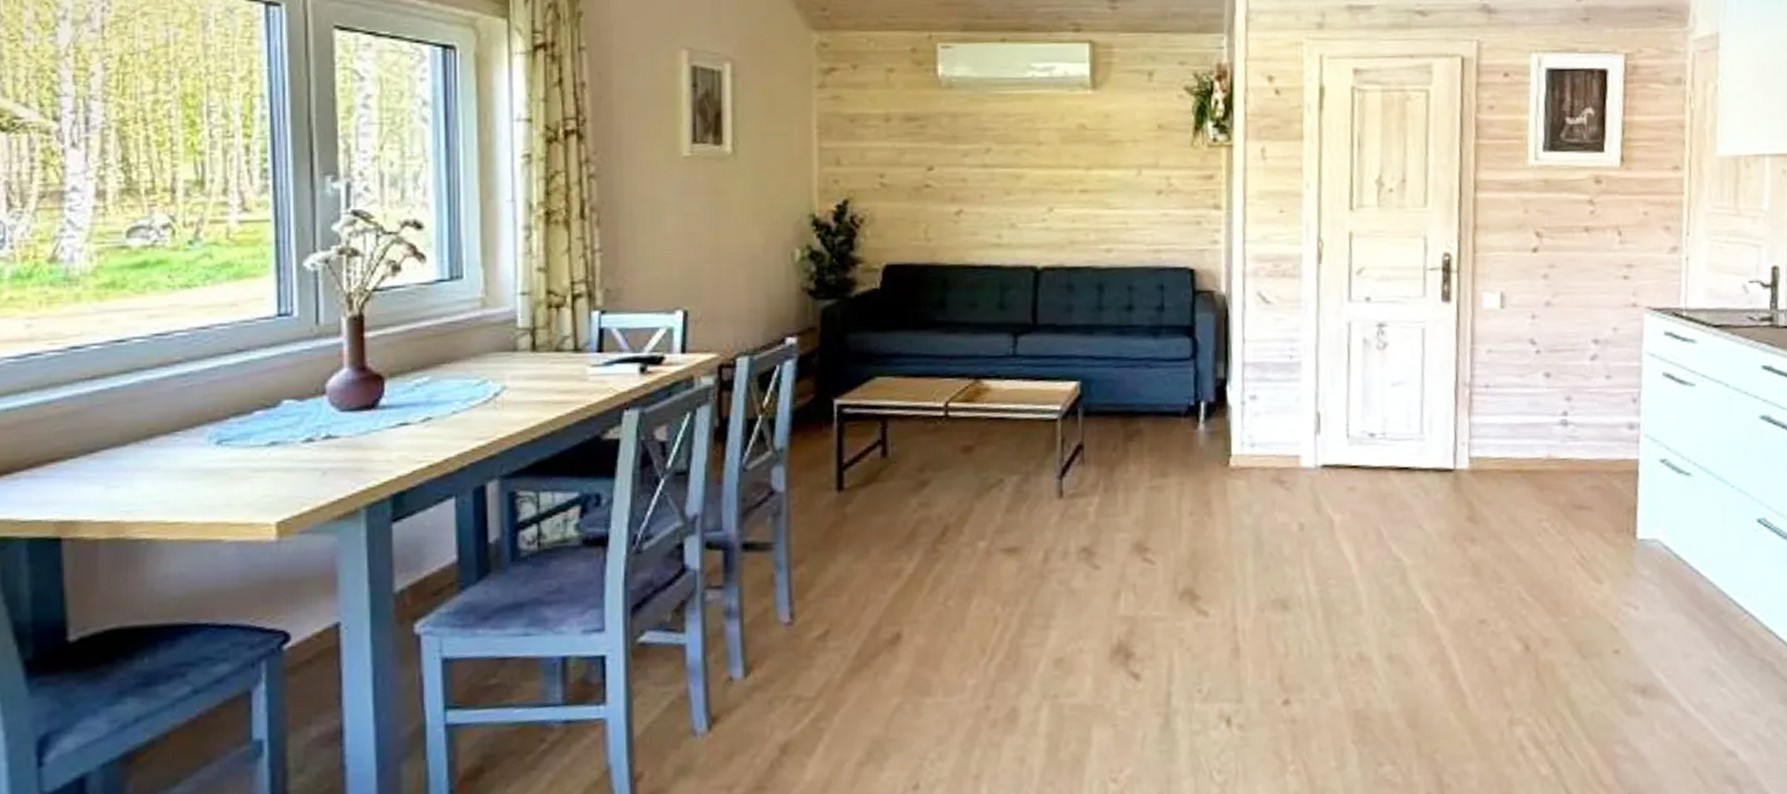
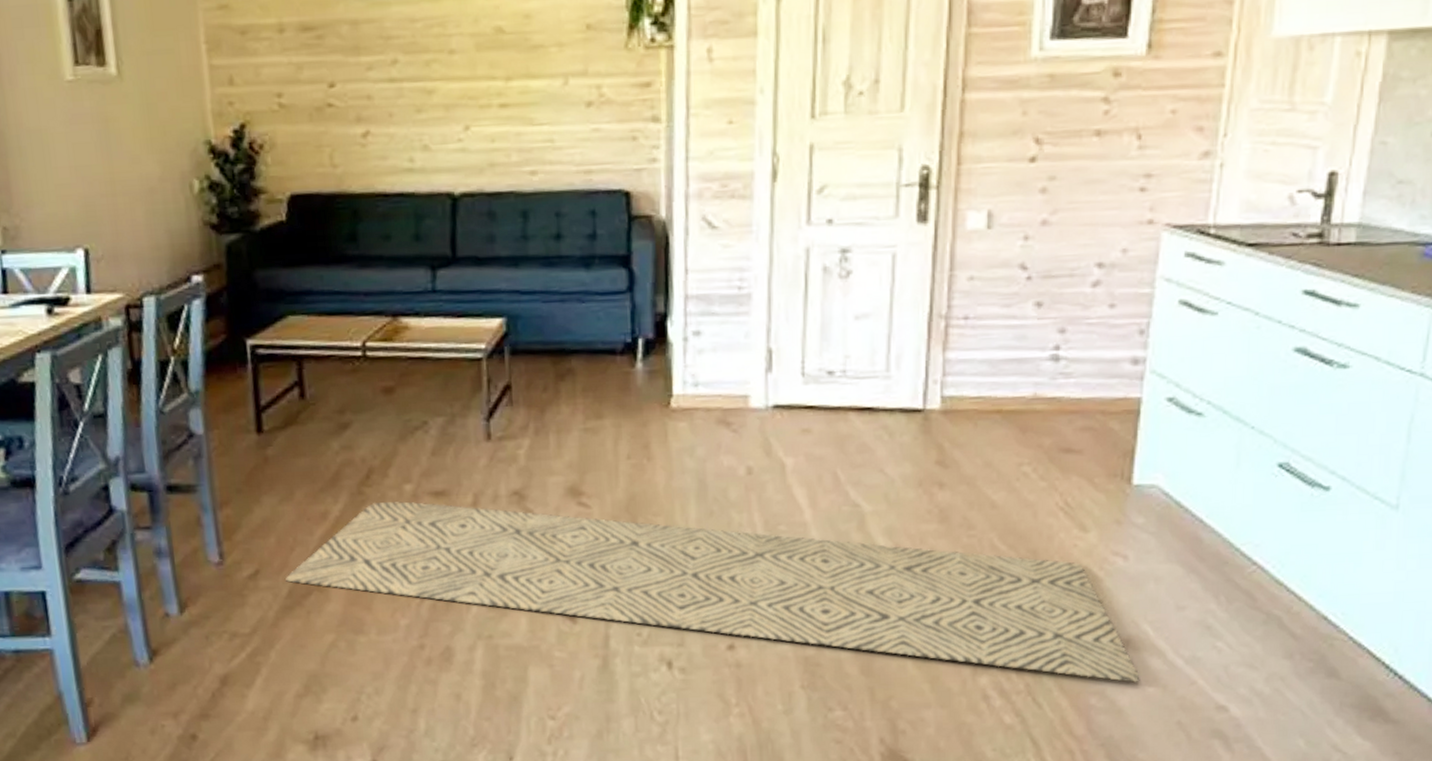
rug: none [855,558,1658,730] -> present [286,501,1140,683]

